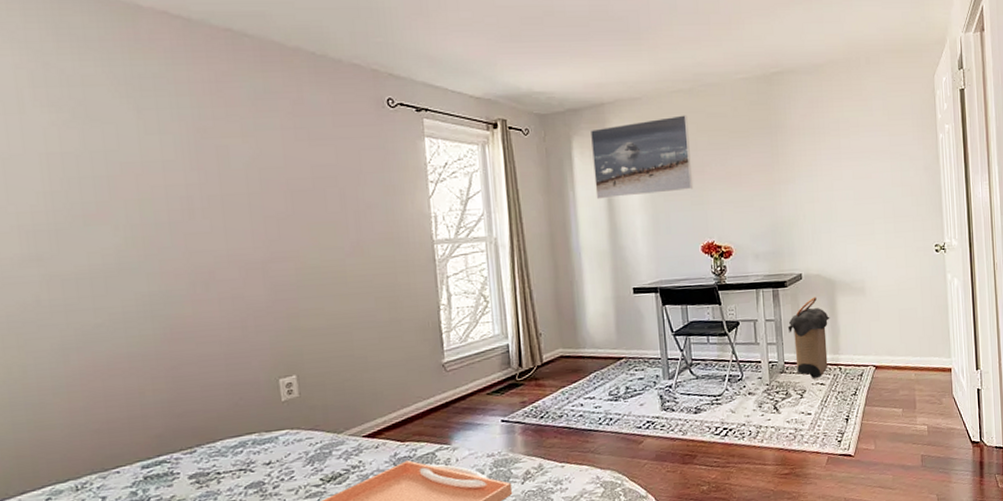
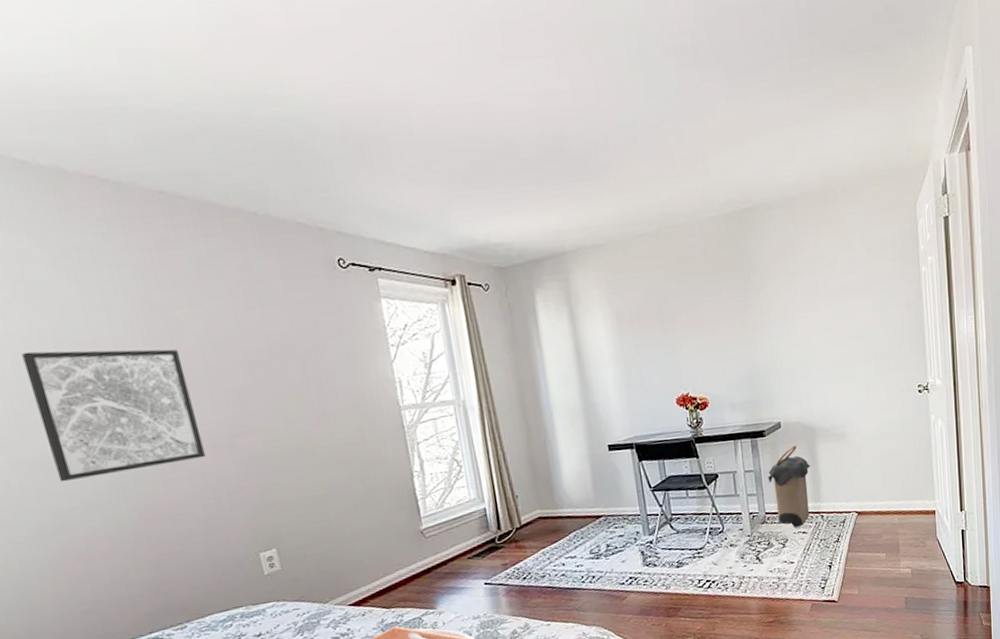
wall art: none [72,170,238,299] -> present [21,349,206,482]
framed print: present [589,115,694,200] -> none [553,260,665,355]

